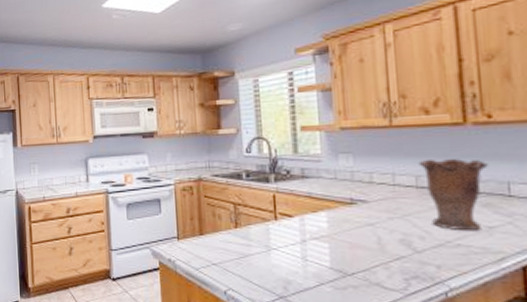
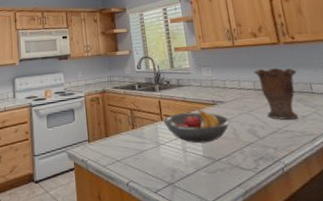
fruit bowl: none [278,209,374,252] -> present [164,110,230,144]

